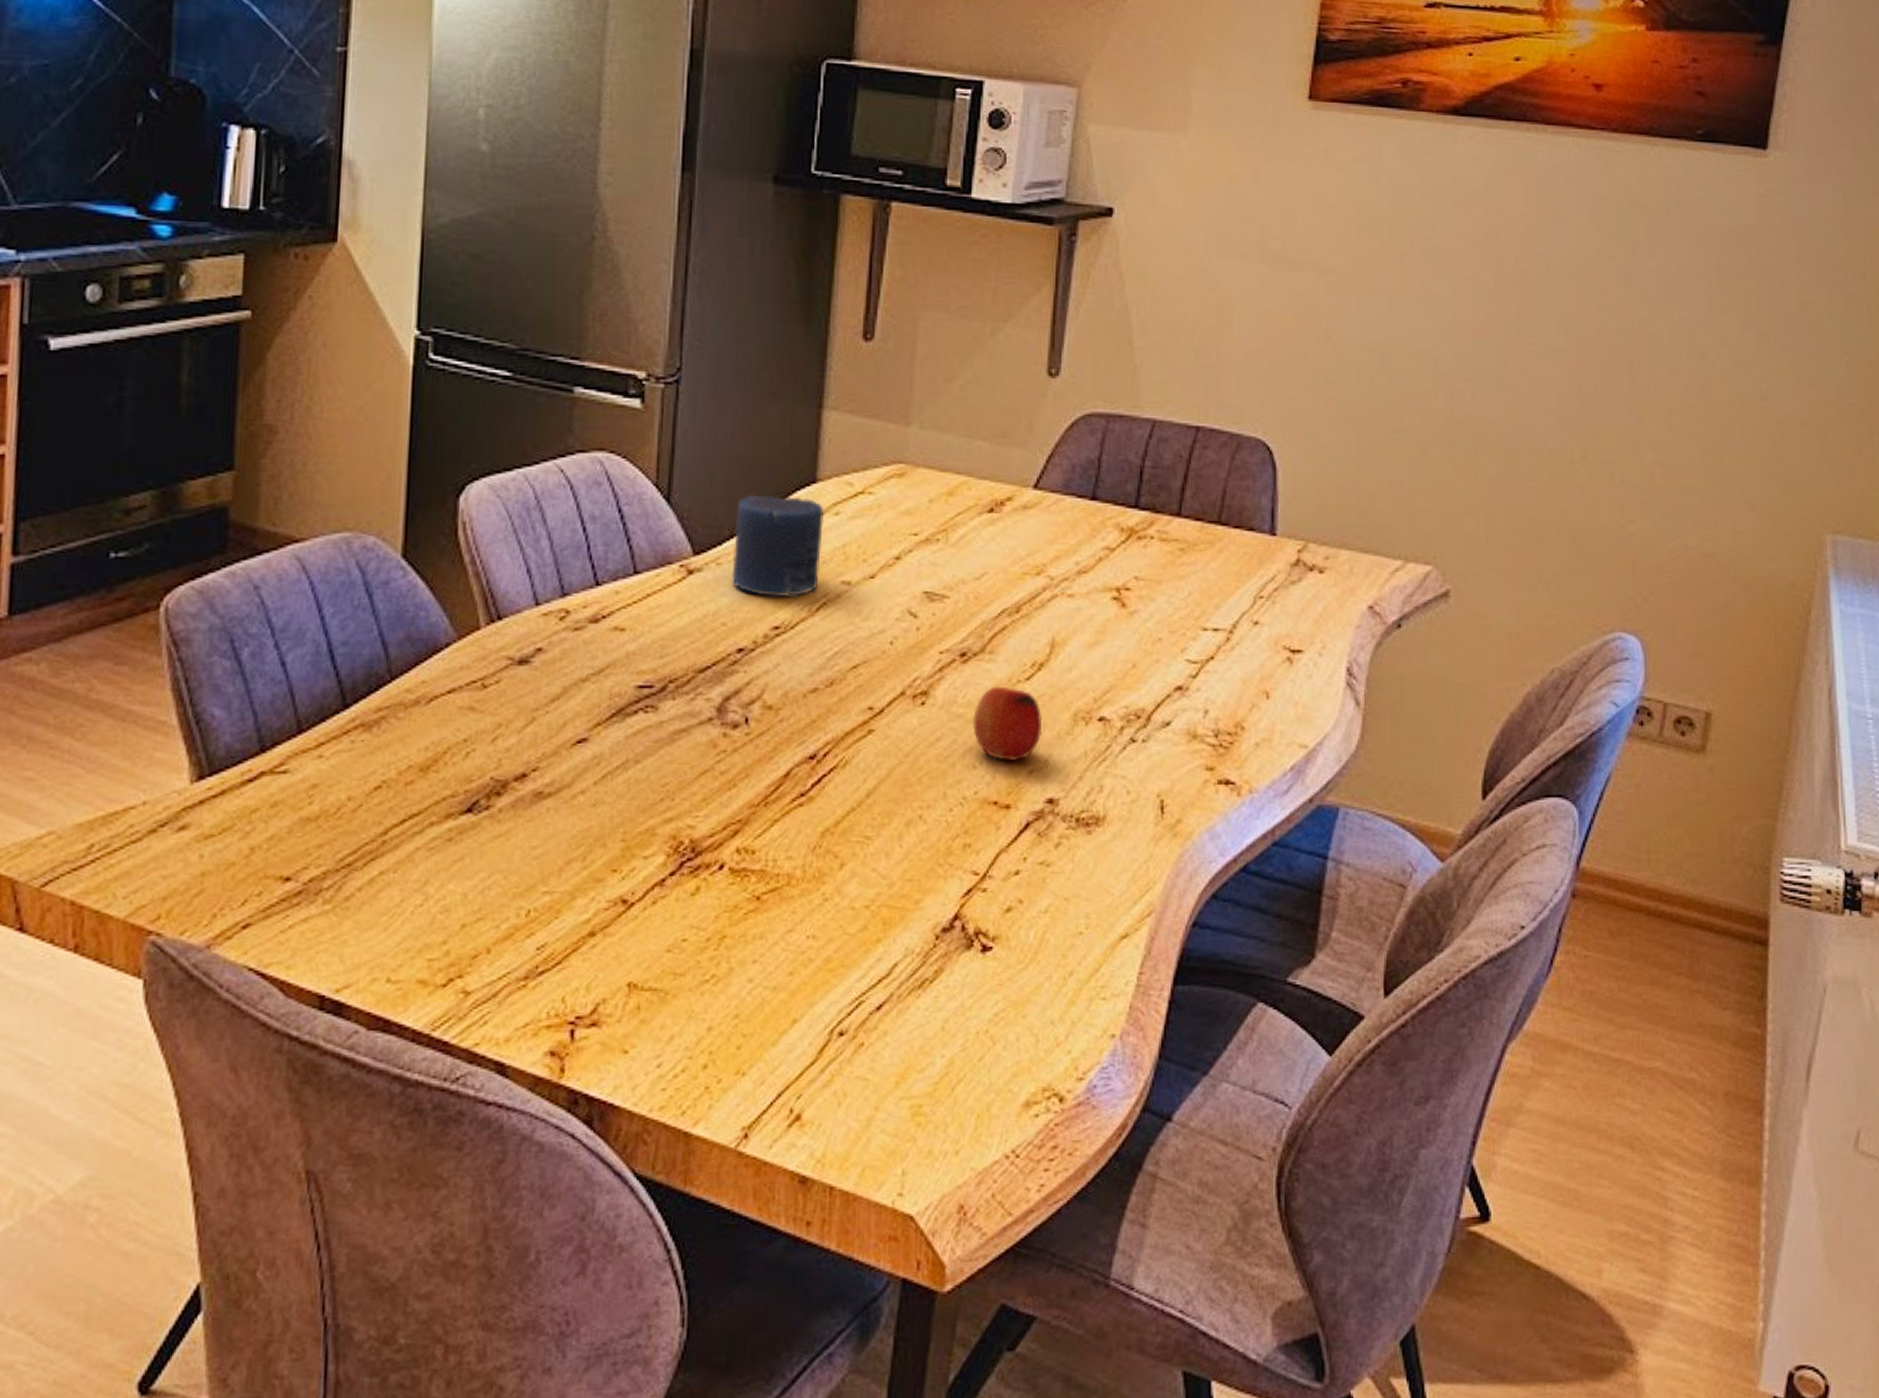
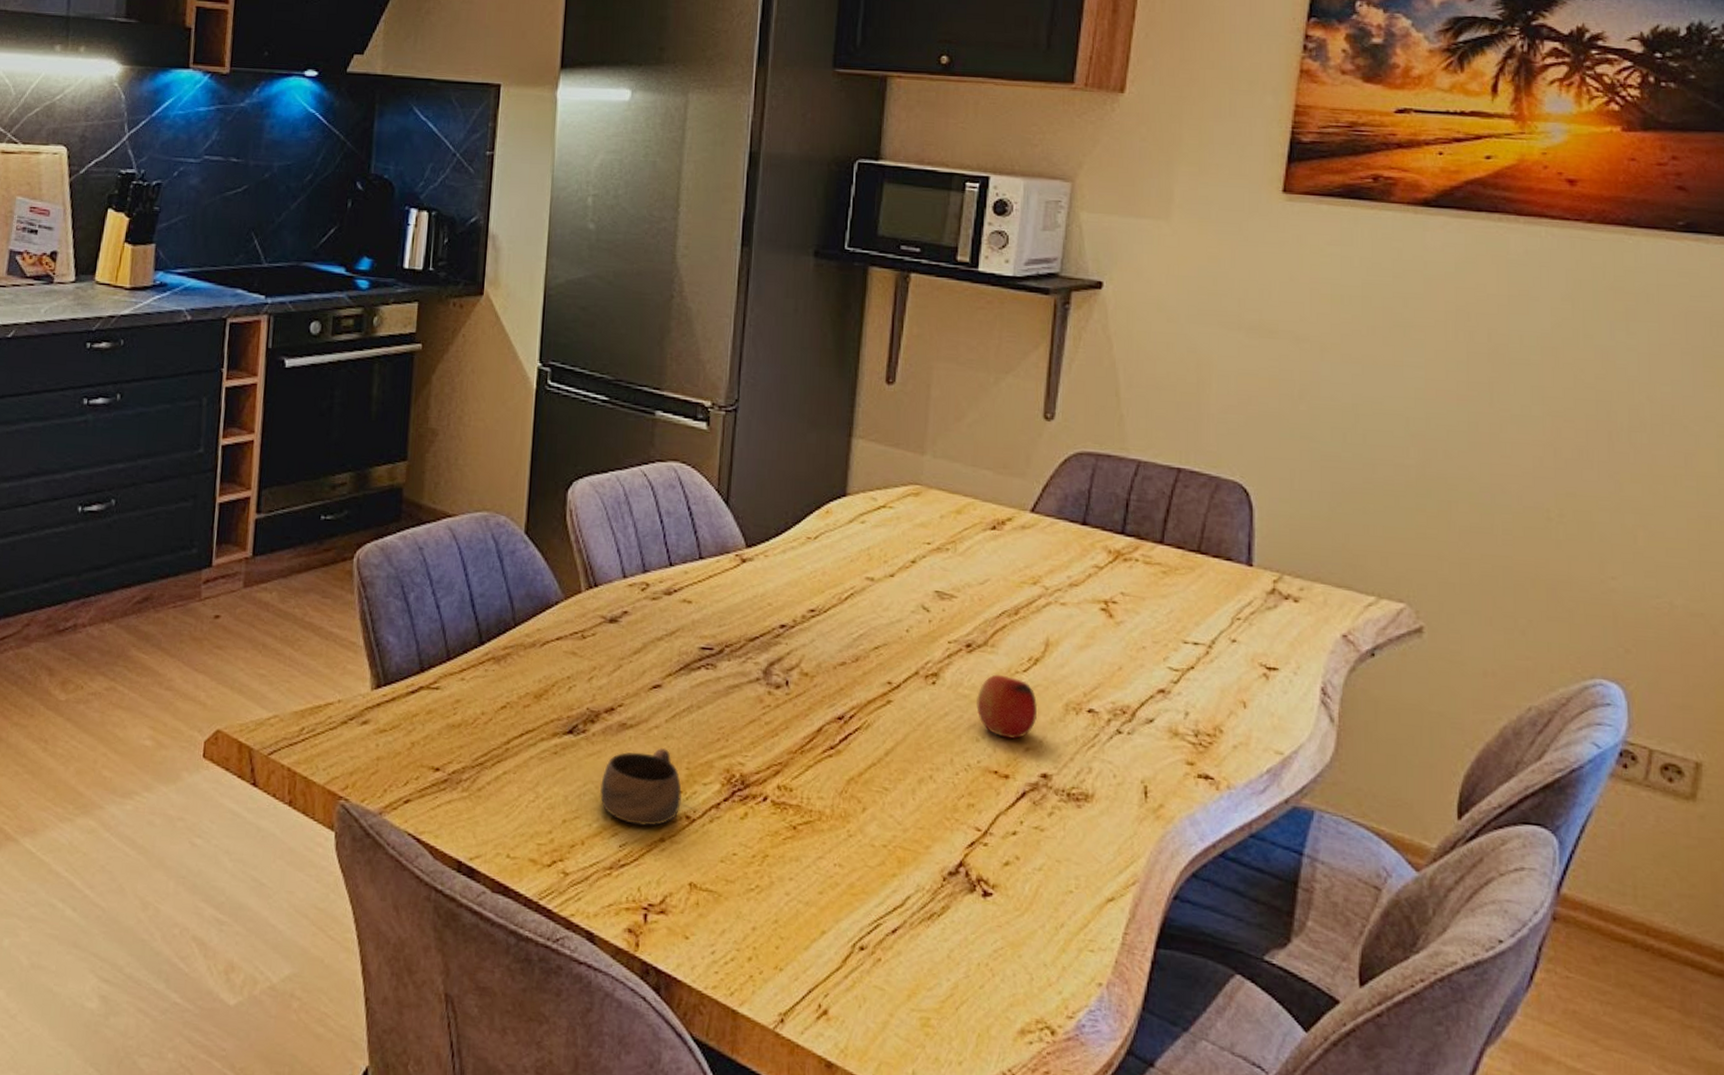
cup: none [510,817,616,920] -> present [600,747,682,827]
candle: present [731,495,824,598] -> none [776,502,852,587]

